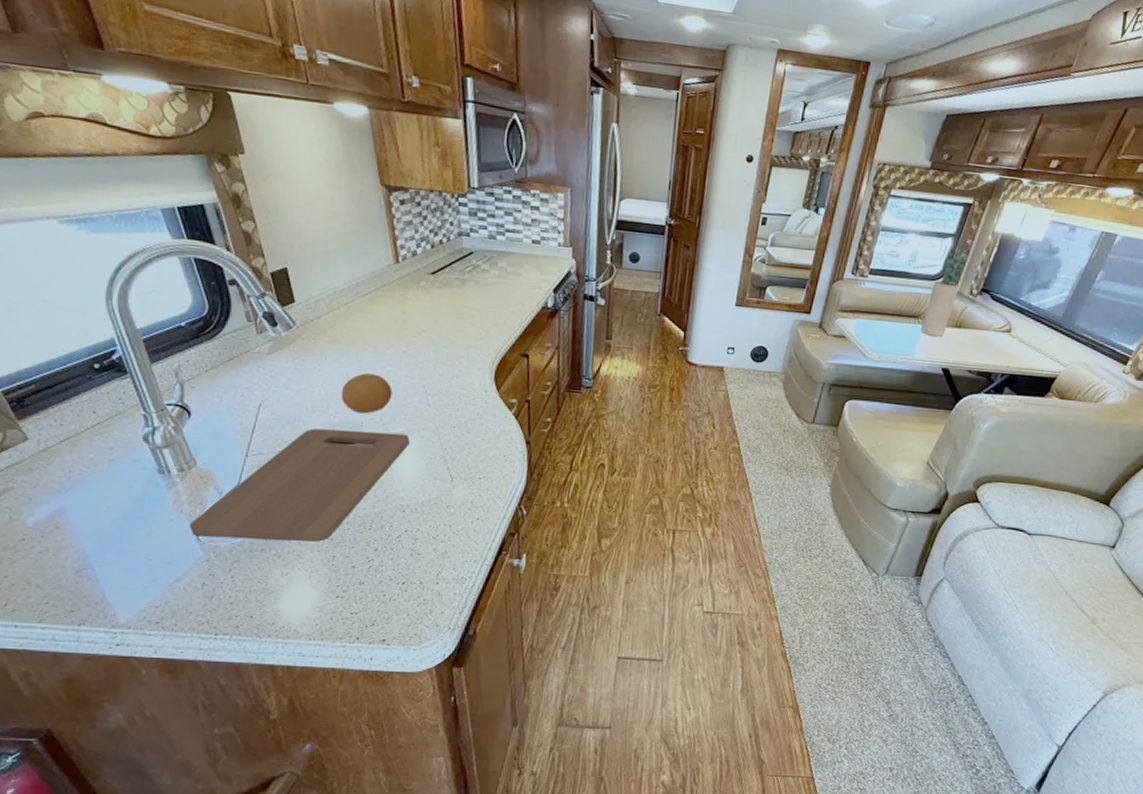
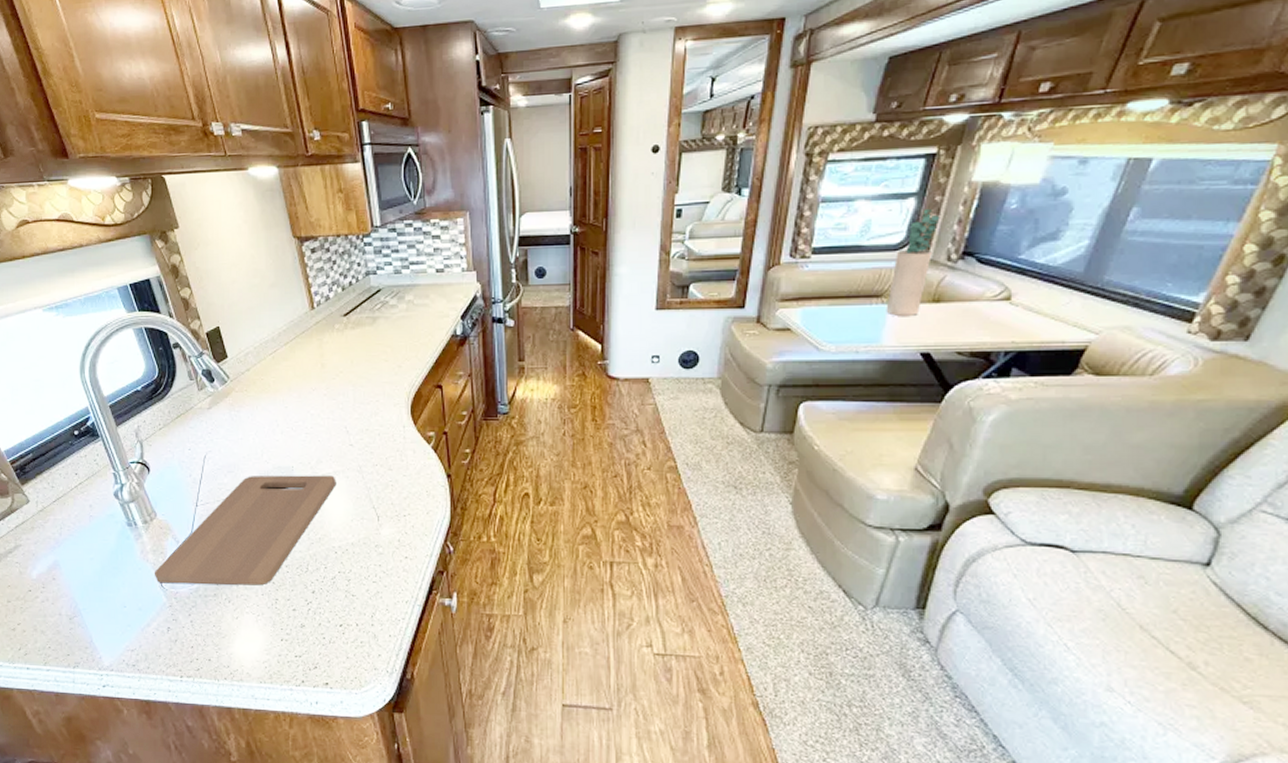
fruit: present [341,373,393,414] -> none [272,419,317,458]

